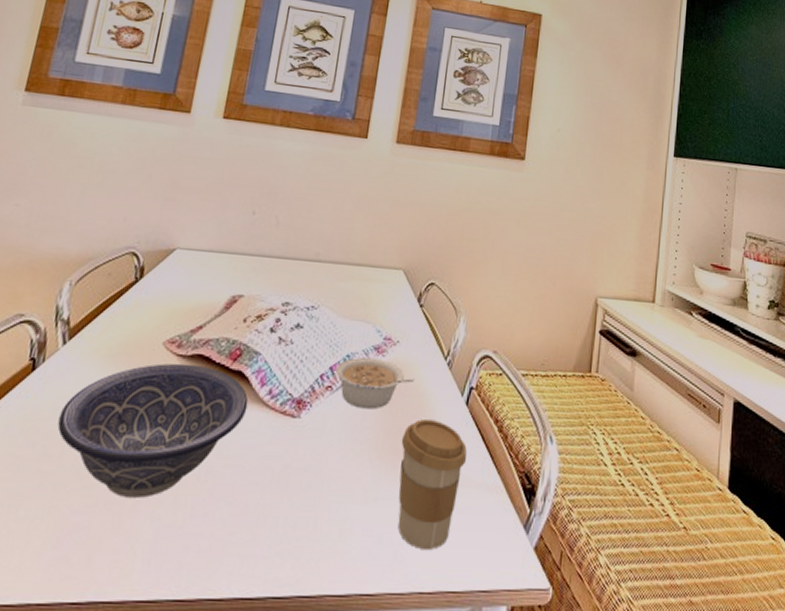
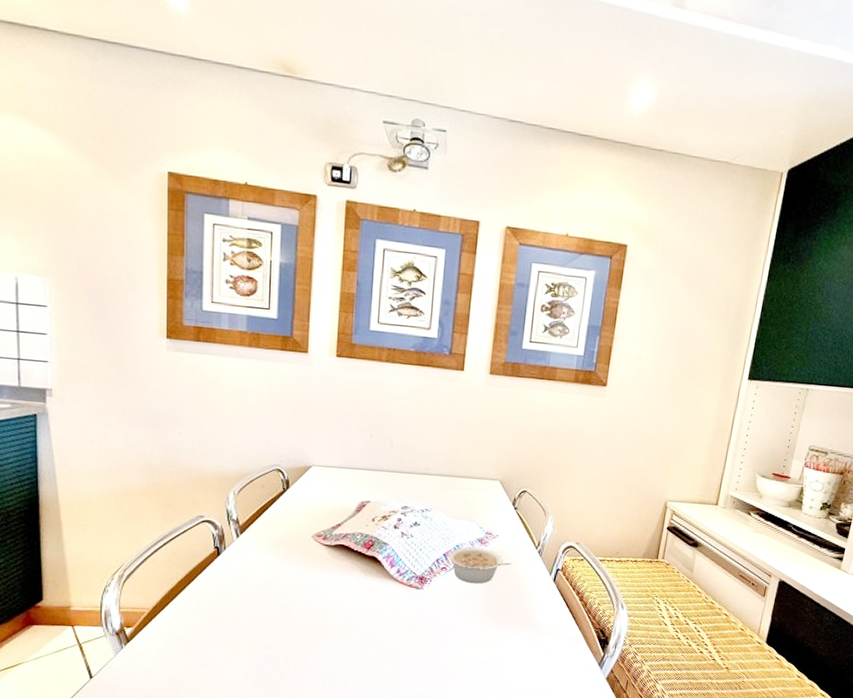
decorative bowl: present [57,363,248,498] -> none [244,550,382,640]
coffee cup: present [397,419,467,551] -> none [501,591,554,678]

